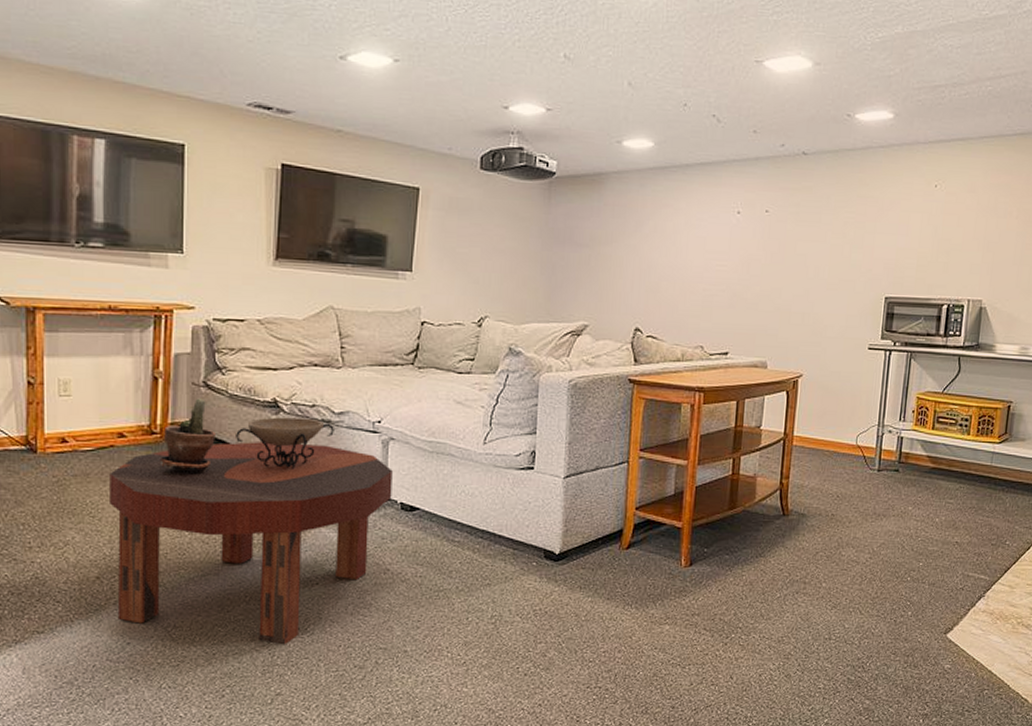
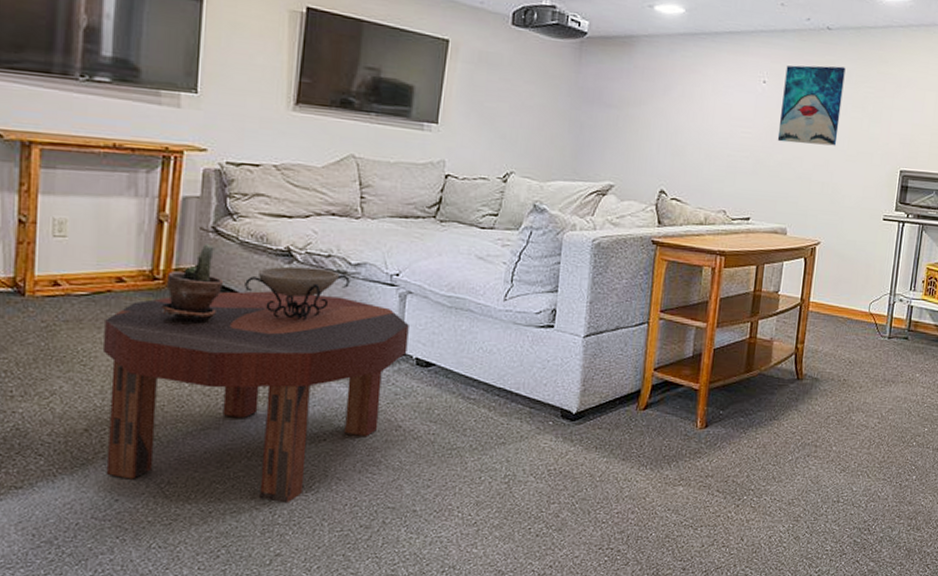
wall art: none [754,192,824,275] -> present [777,65,846,146]

